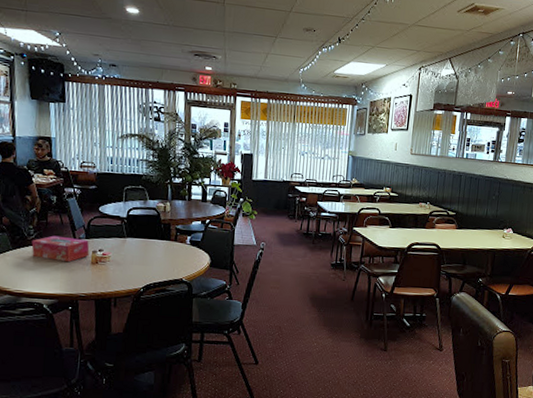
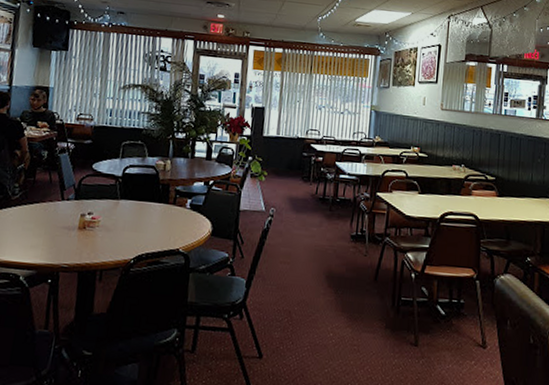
tissue box: present [31,235,90,263] -> none [14,195,78,227]

